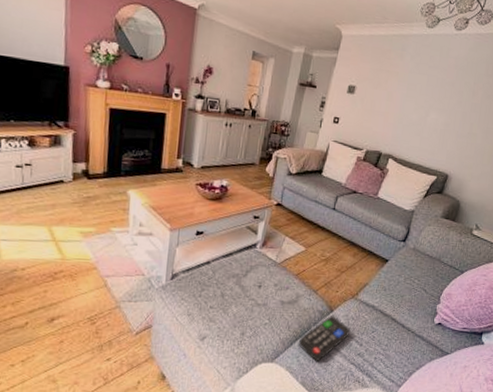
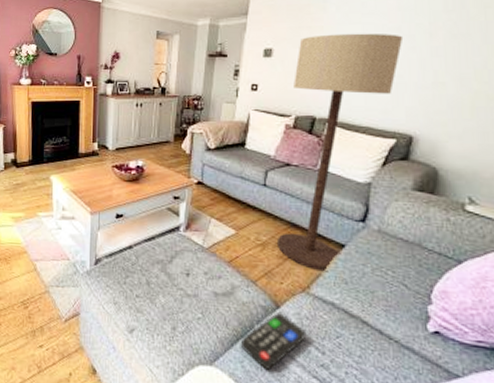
floor lamp: none [337,79,455,282] -> present [276,33,404,272]

